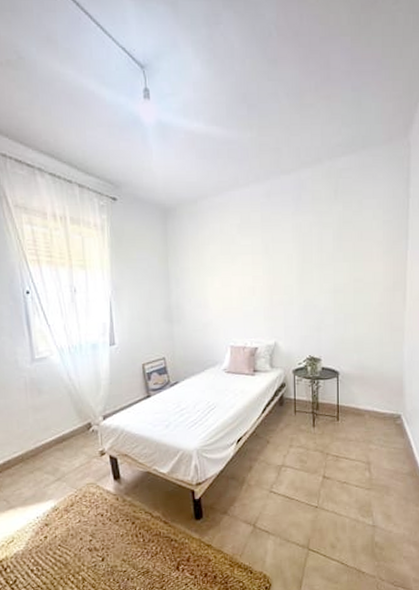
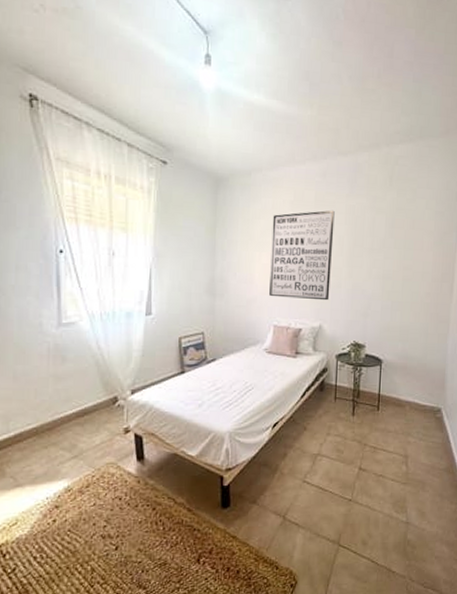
wall art: none [221,229,283,319] -> present [269,210,335,301]

